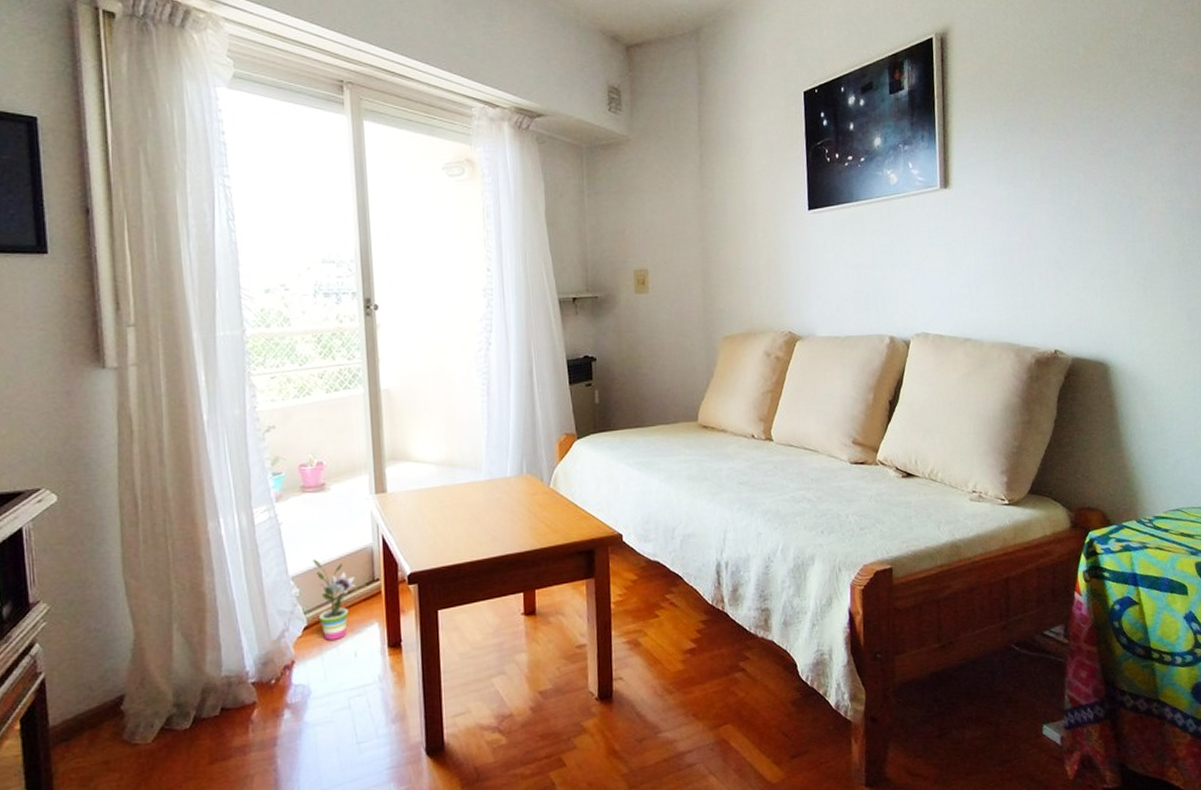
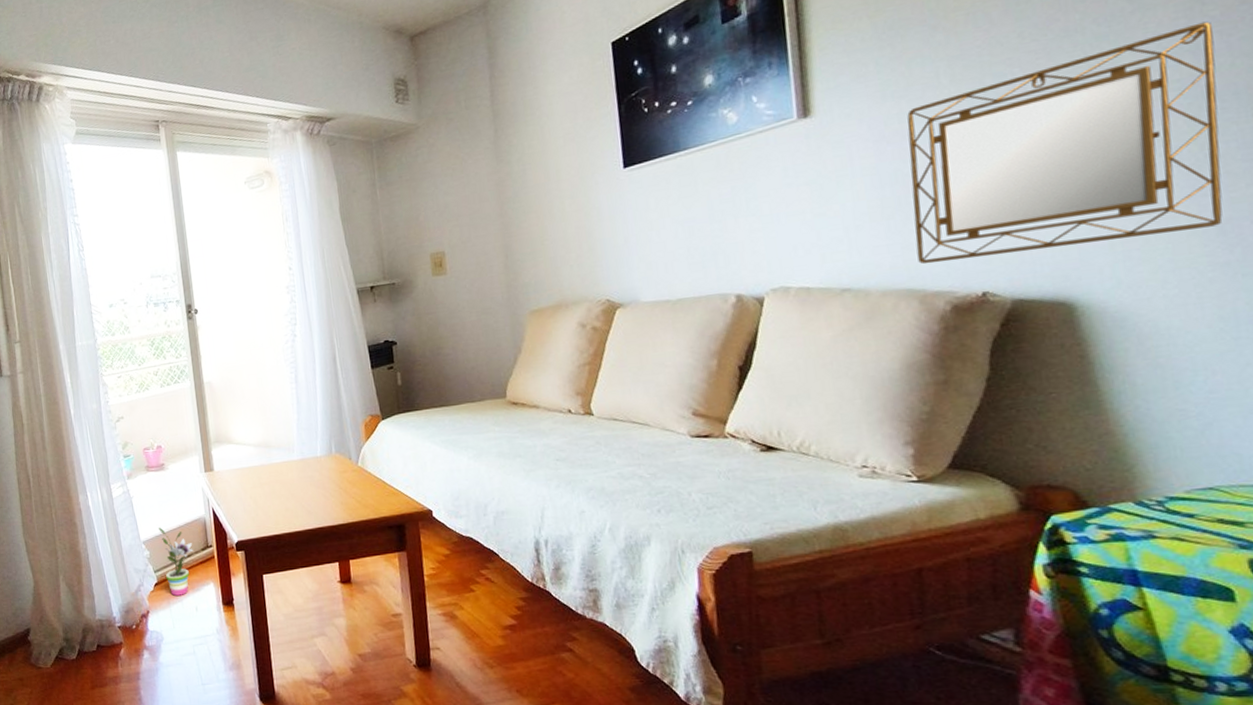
home mirror: none [1013,161,1190,324] -> present [907,21,1223,265]

